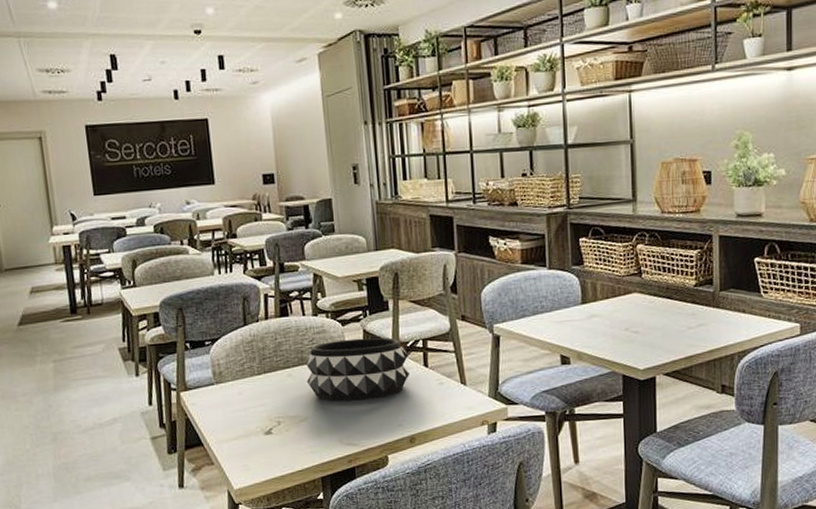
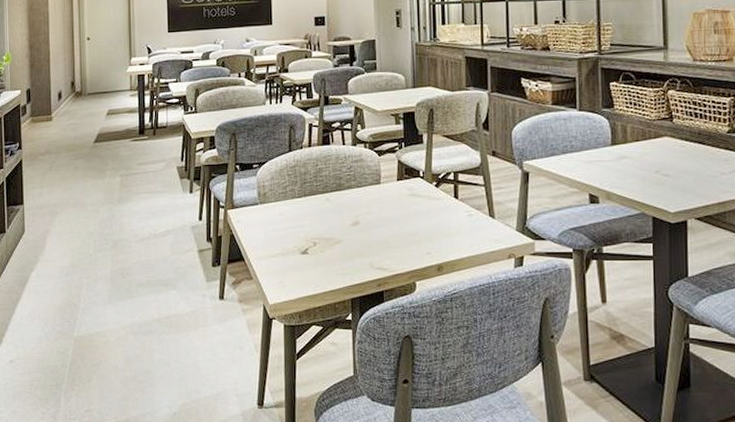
decorative bowl: present [304,337,409,402] -> none [342,168,440,227]

